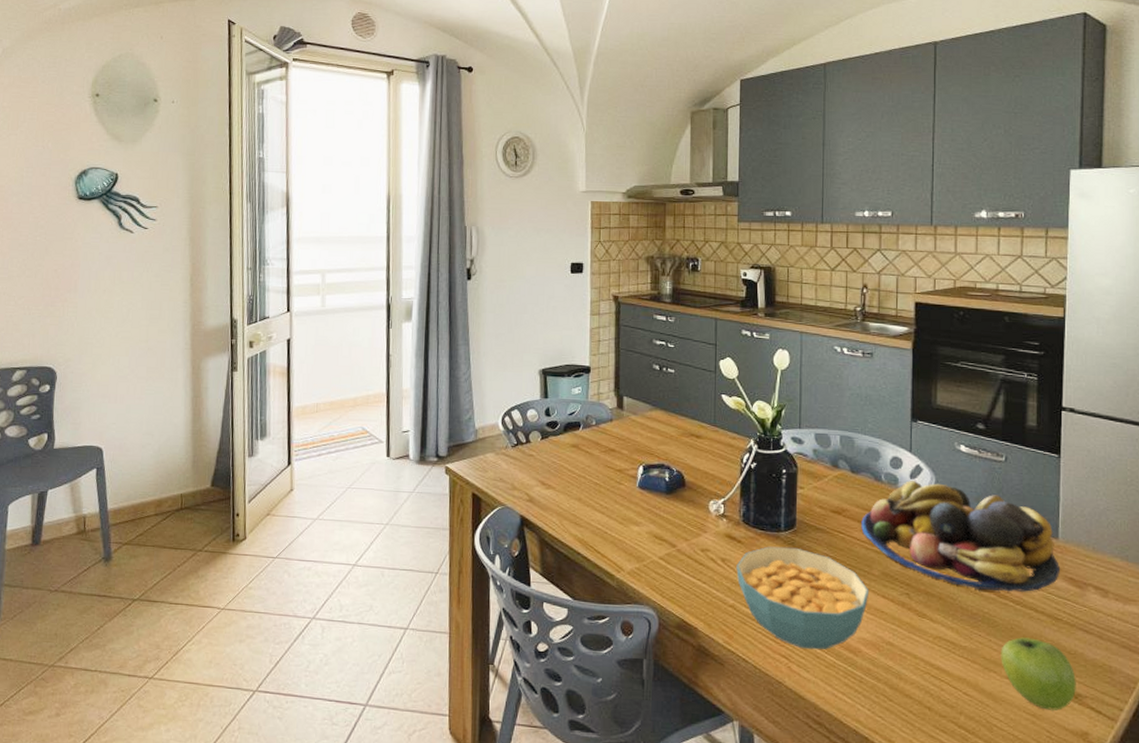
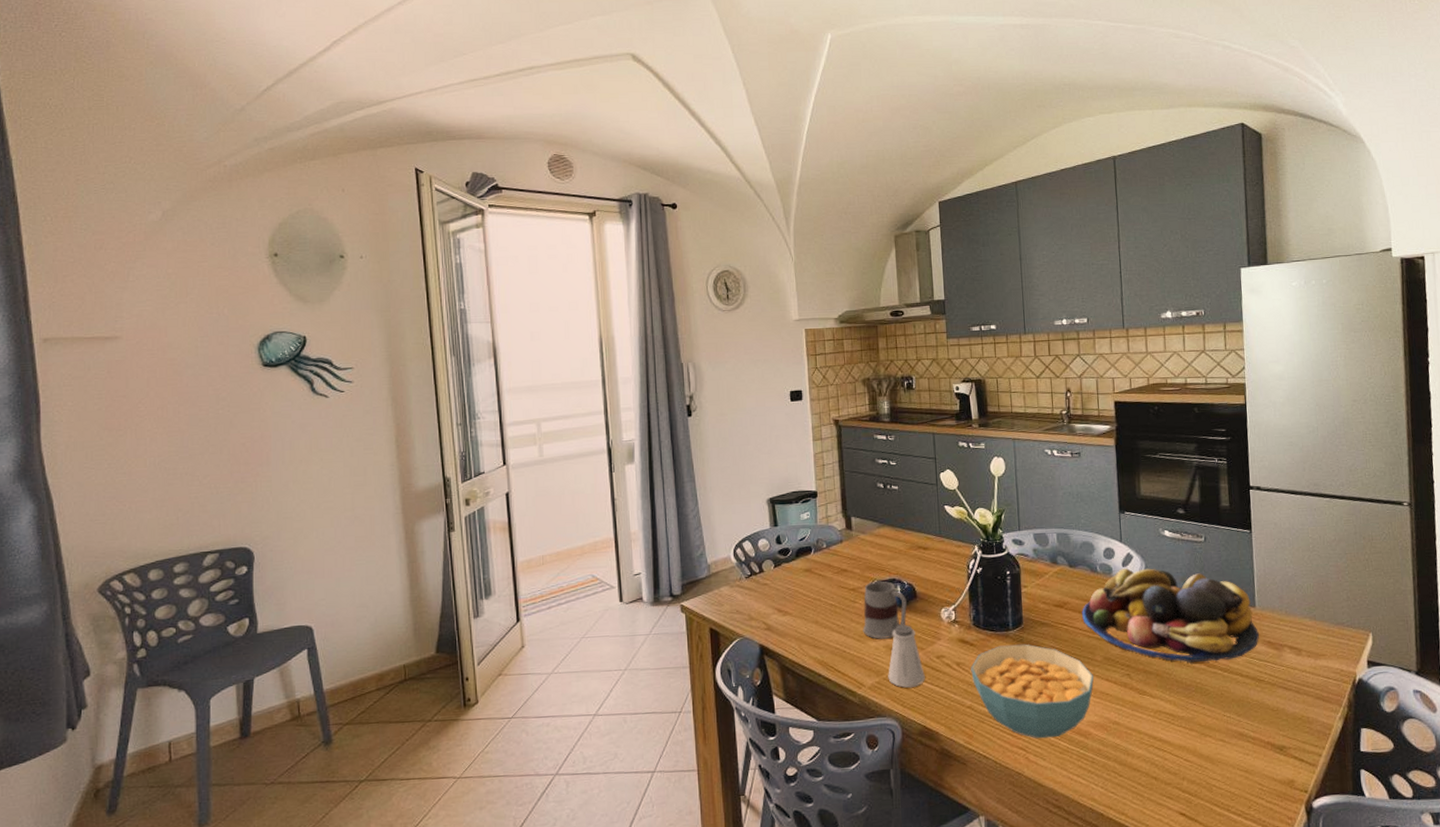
mug: none [626,464,674,525] -> present [863,581,907,639]
saltshaker: none [648,512,687,578] -> present [888,624,925,688]
fruit: present [1001,637,1076,711] -> none [1214,701,1281,765]

